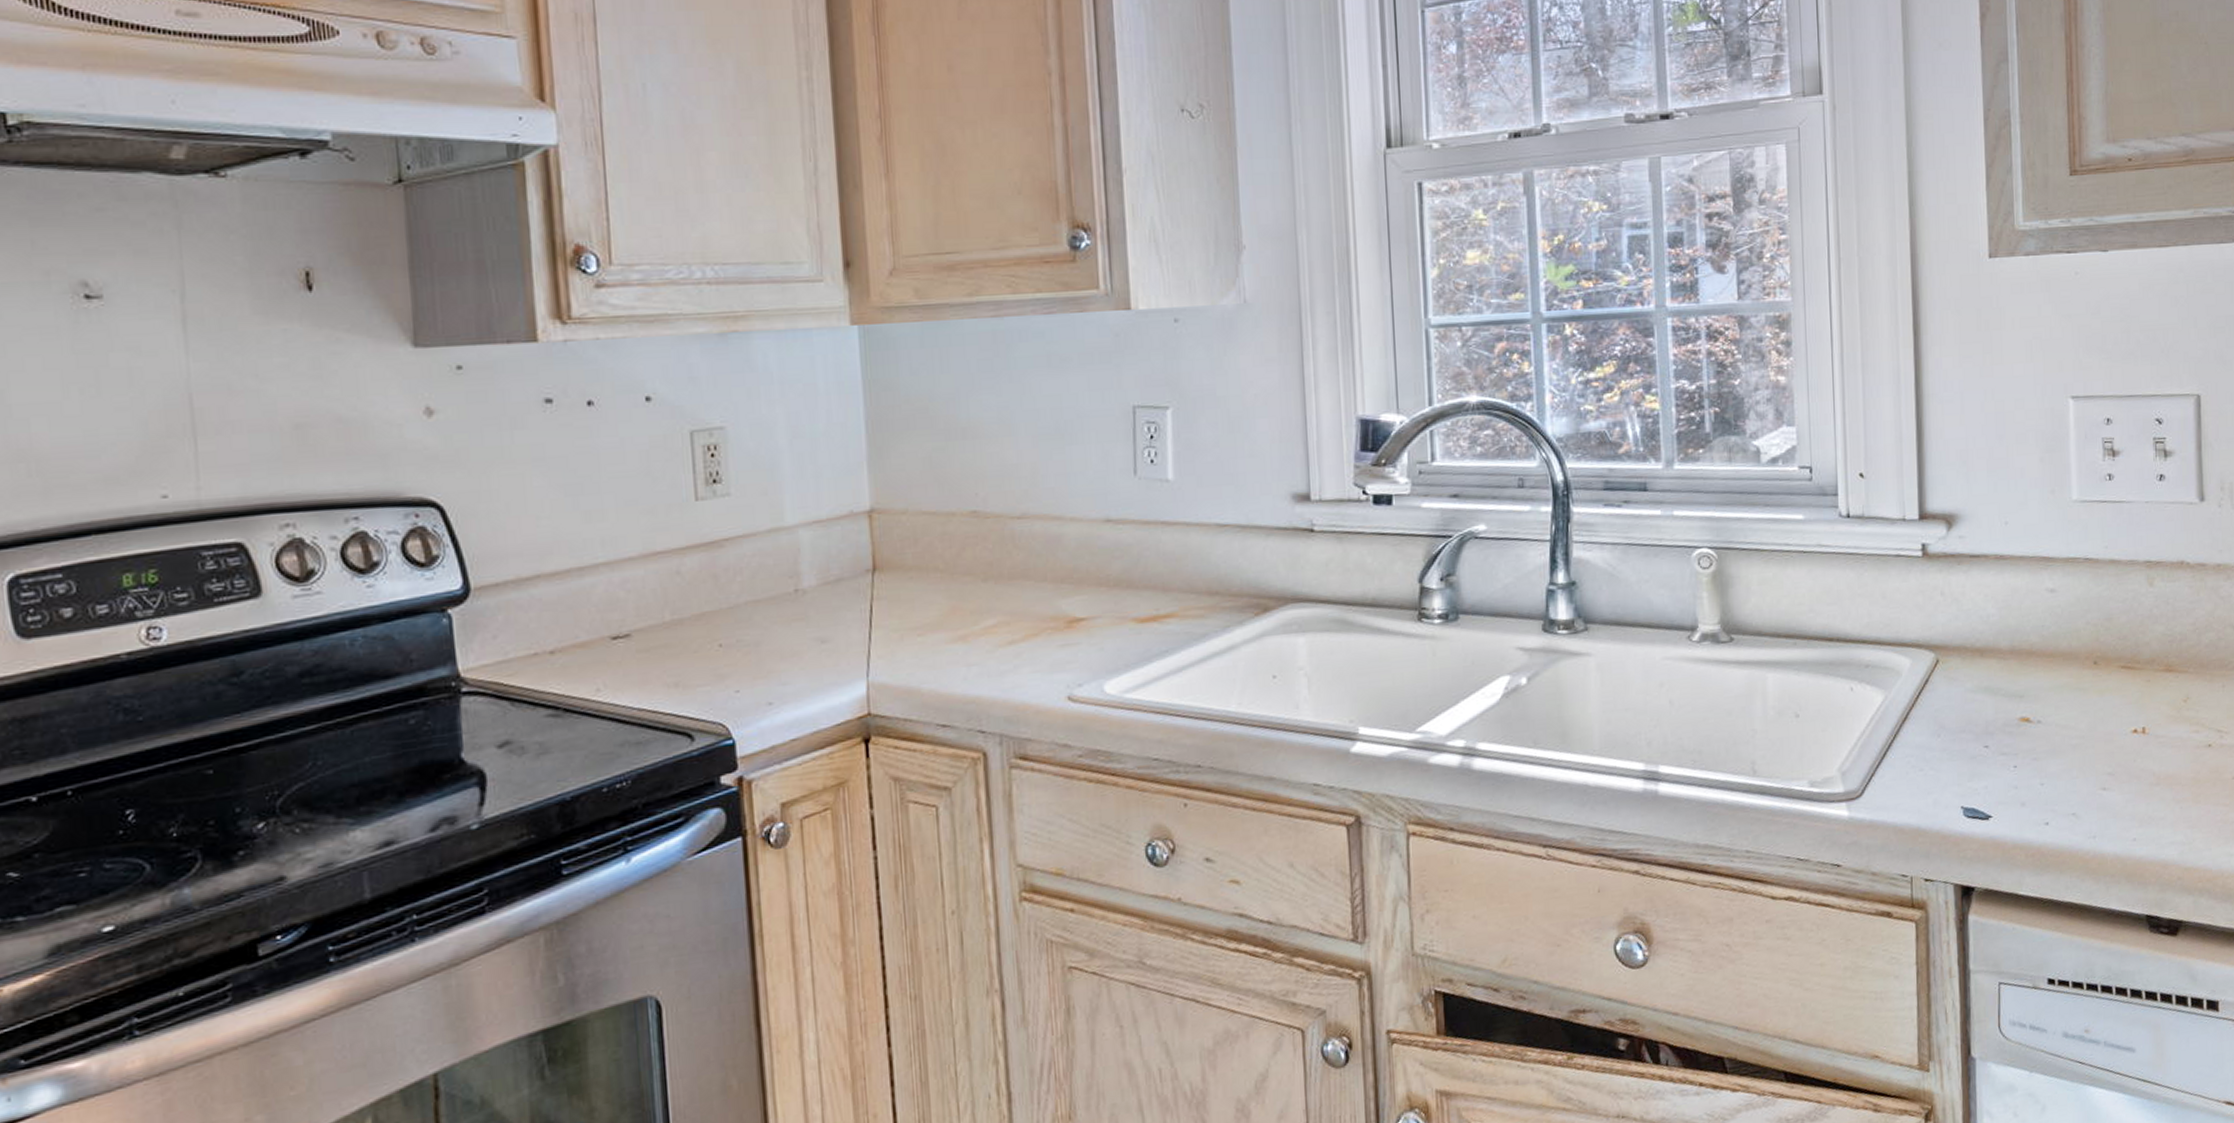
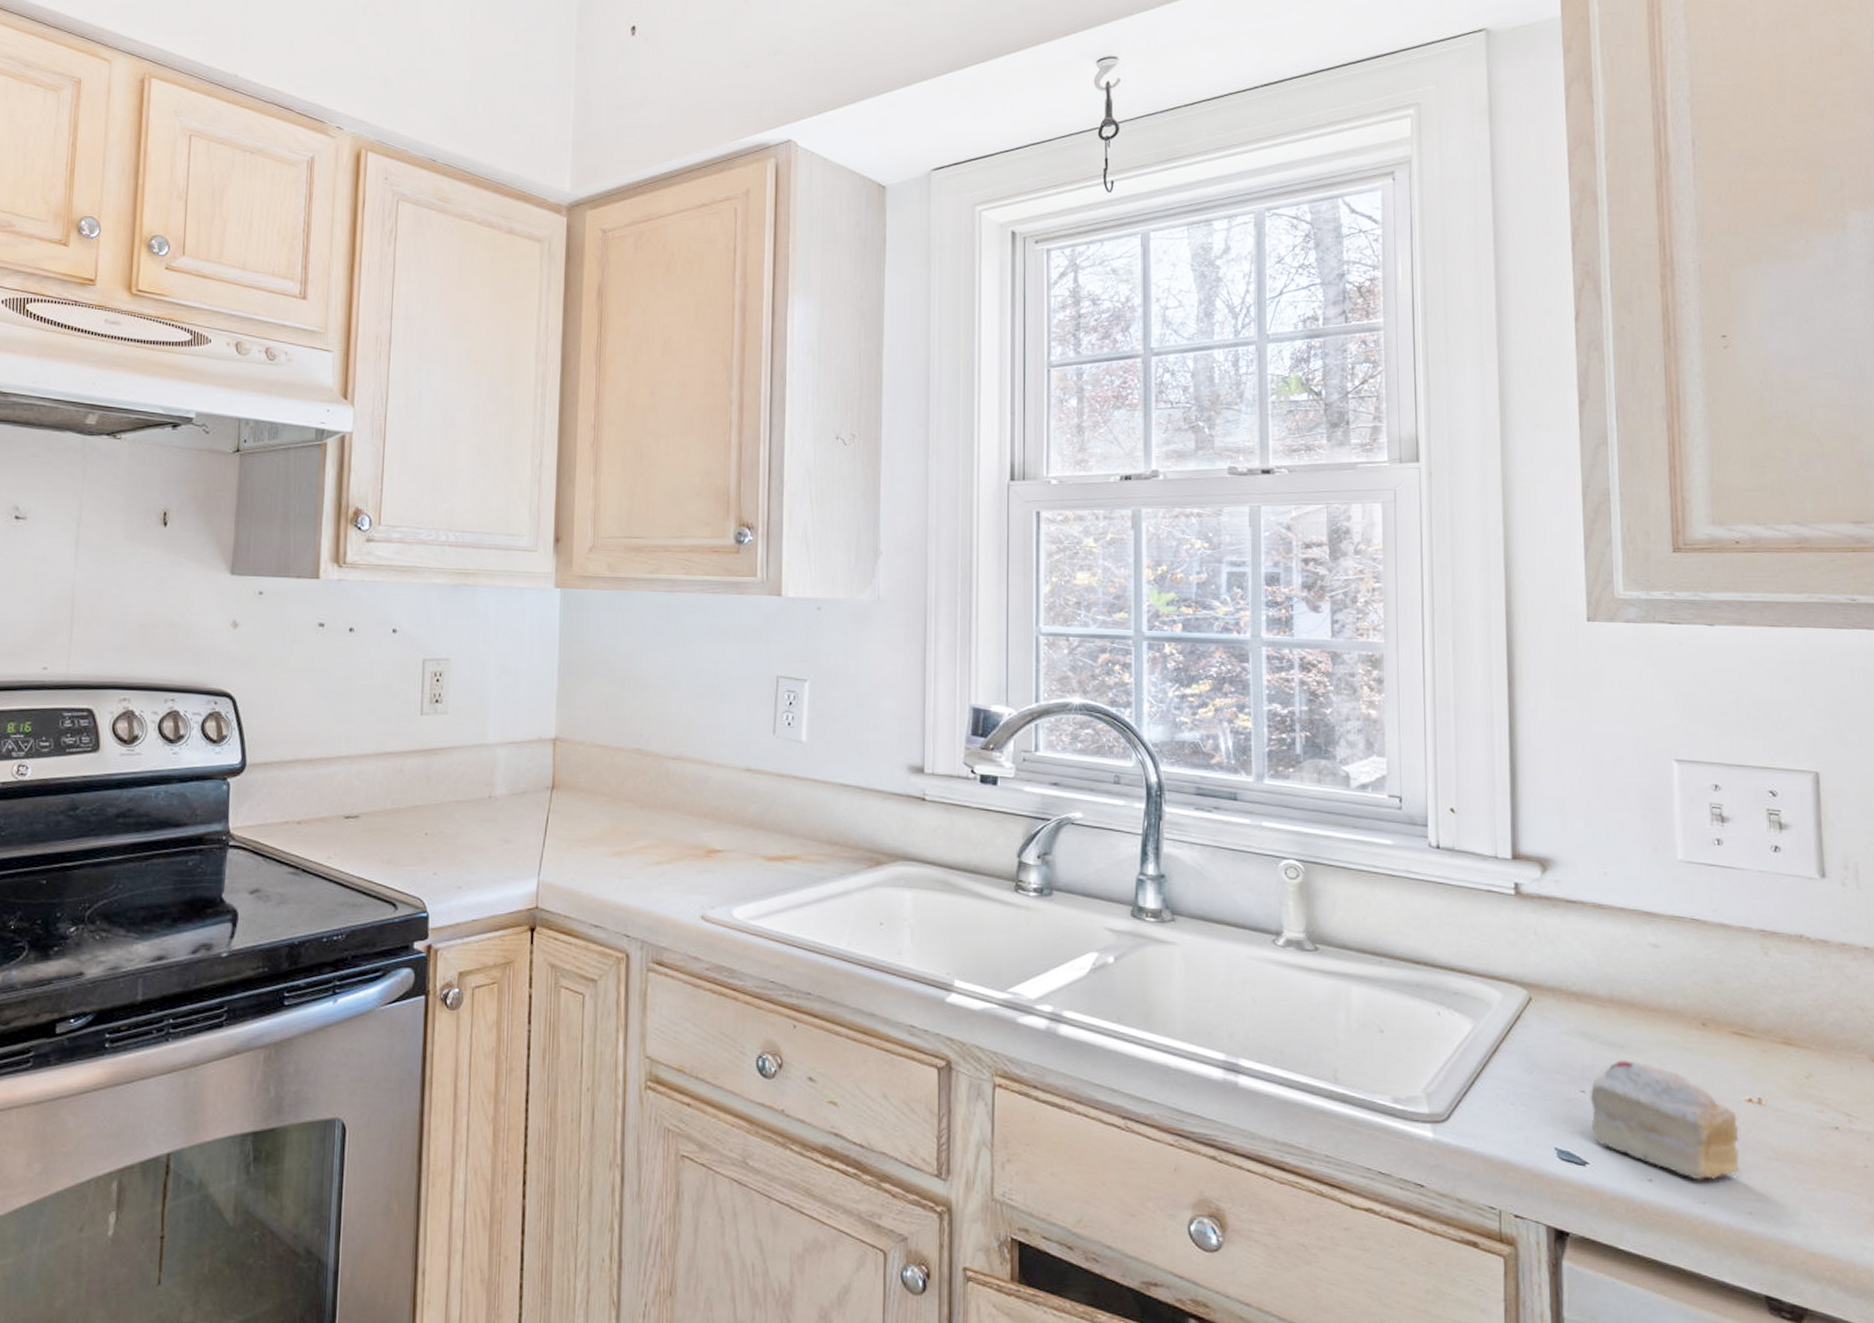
cake slice: none [1992,709,2126,816] -> present [1590,1060,1739,1181]

